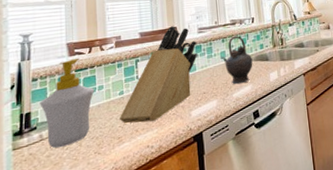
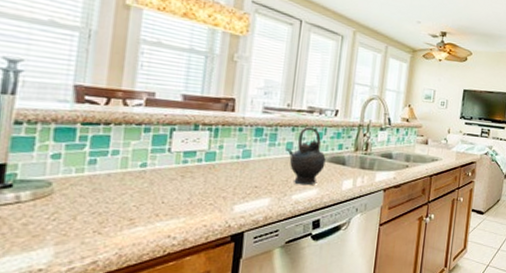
soap bottle: present [40,57,95,148] -> none [21,106,107,216]
knife block: present [119,26,198,124] -> none [134,96,258,209]

